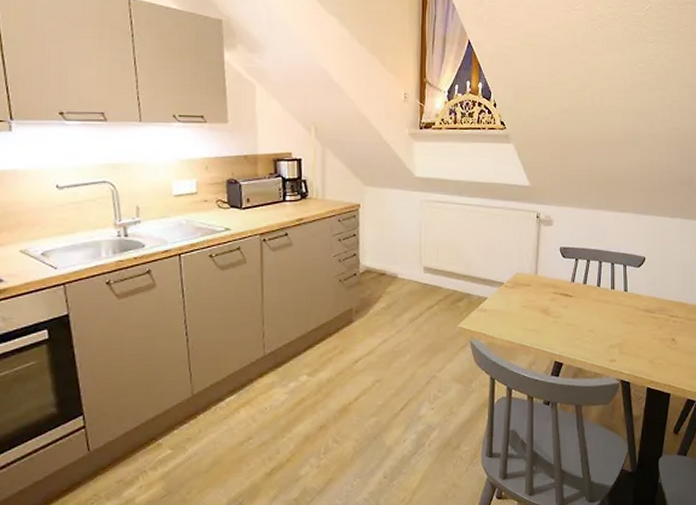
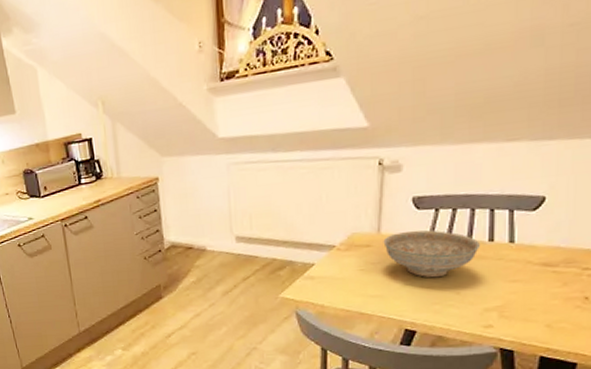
decorative bowl: none [539,275,605,317] -> present [383,230,480,278]

